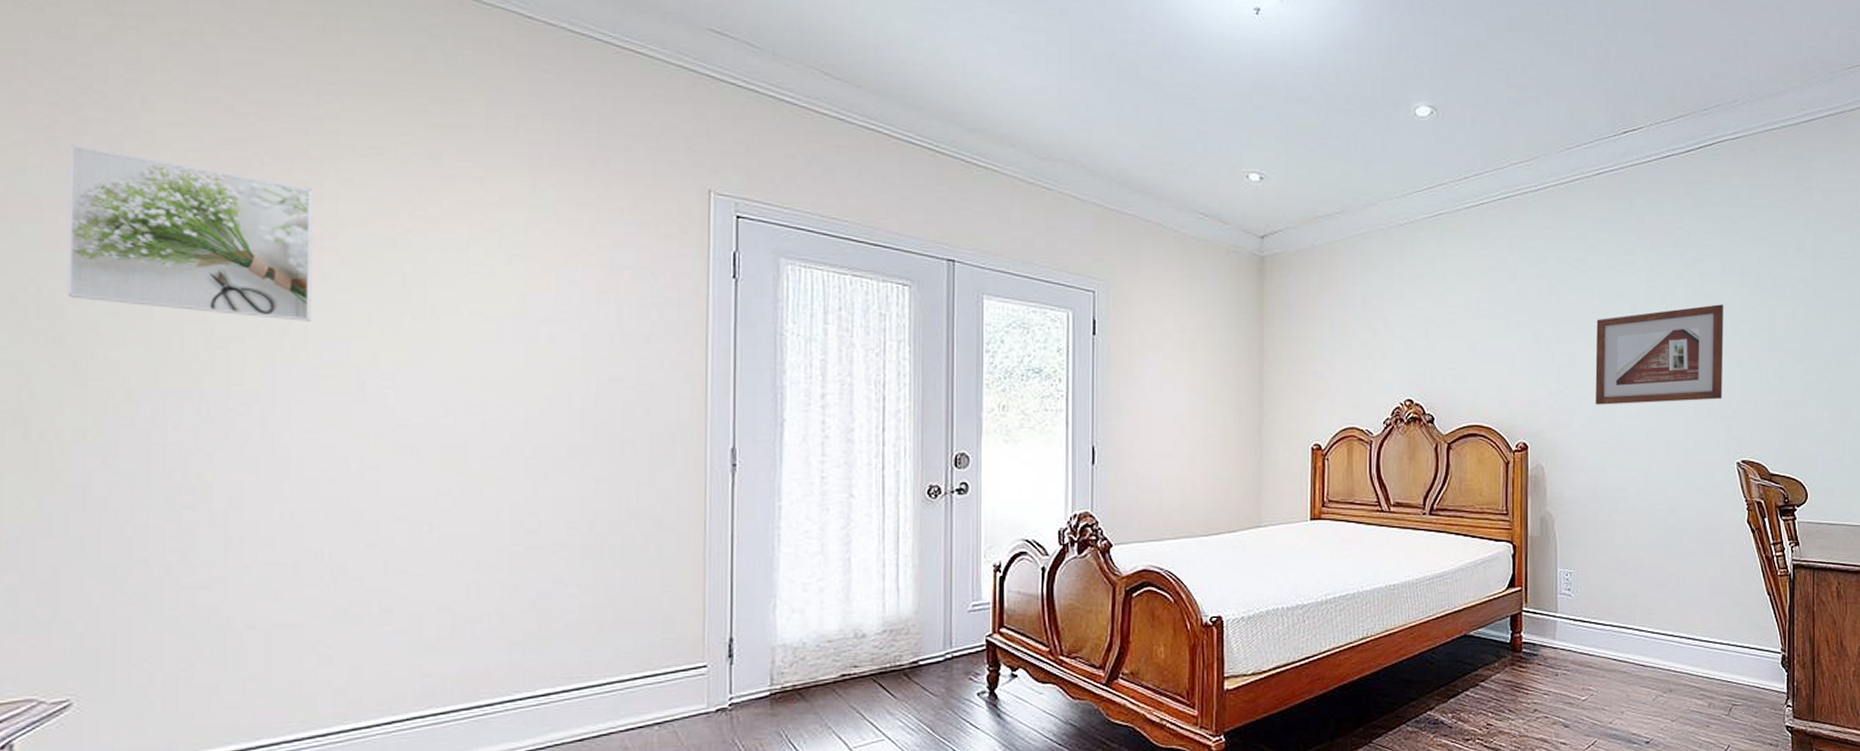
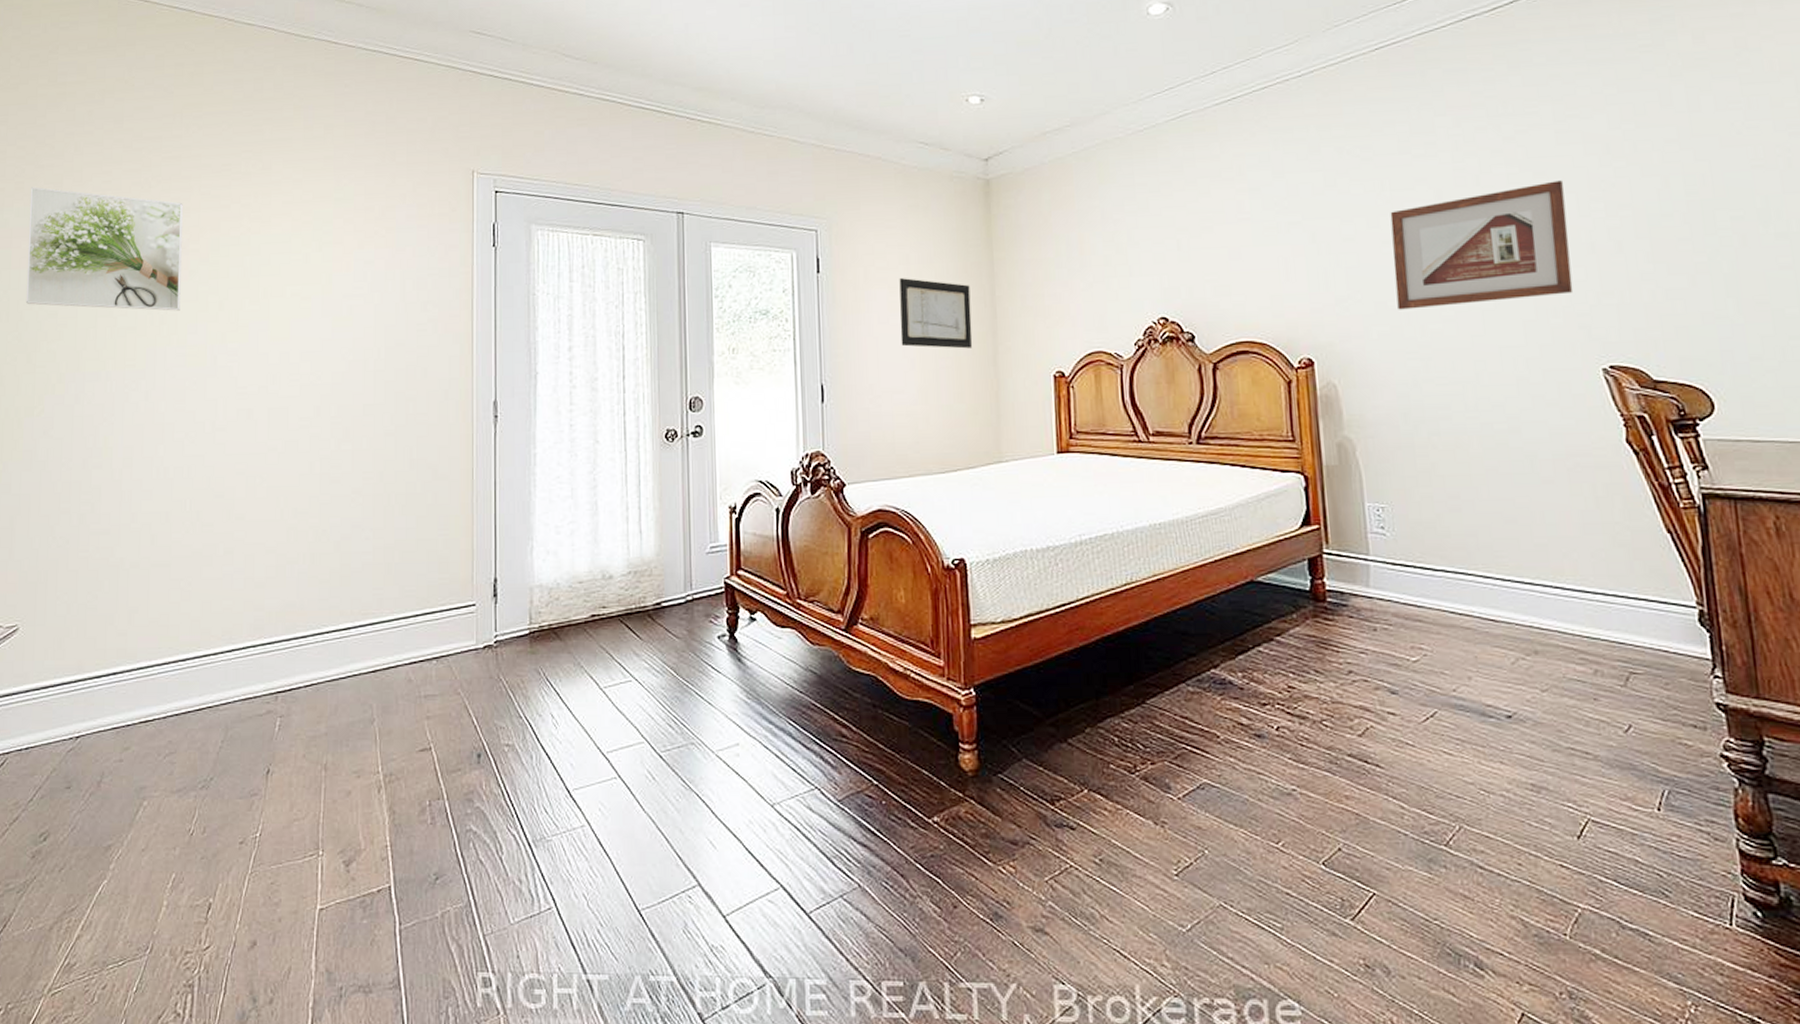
wall art: none [1172,346,1240,418] -> present [899,278,973,349]

